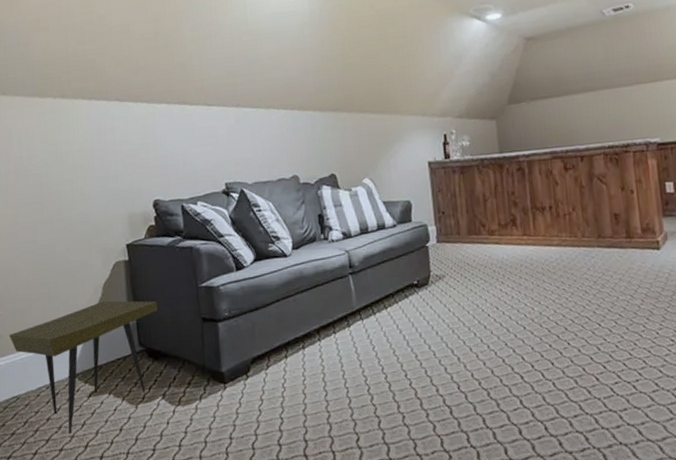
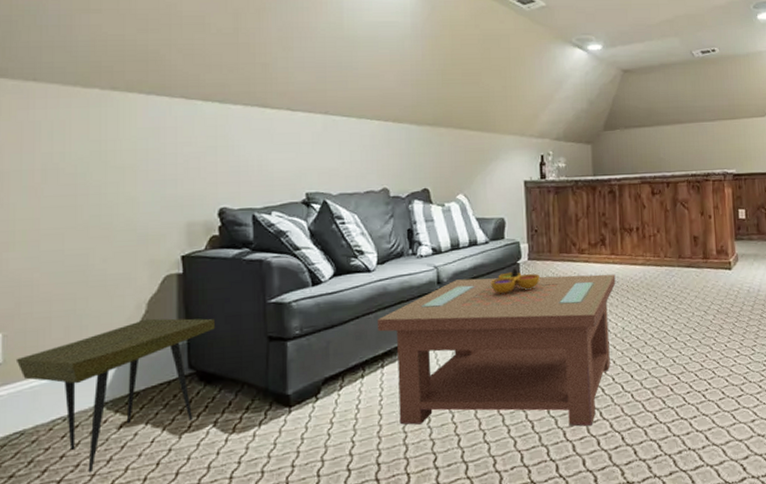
coffee table: none [295,256,530,414] -> present [376,274,616,427]
decorative bowl: none [401,251,450,278] -> present [491,268,540,294]

